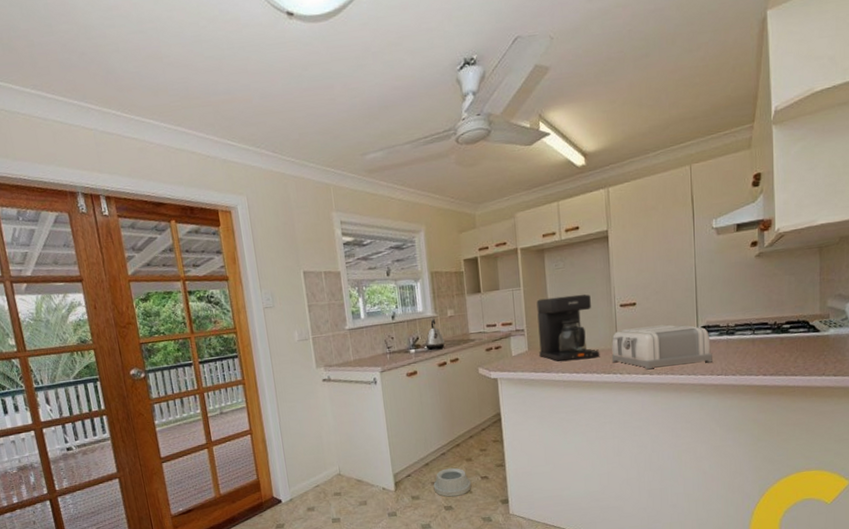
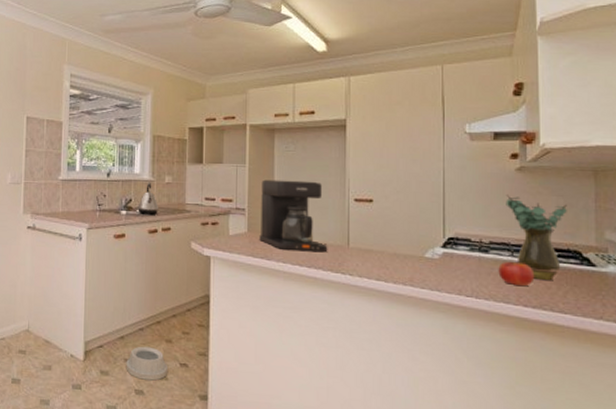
toaster: present [611,324,712,370] -> none [341,226,461,280]
fruit: none [742,336,772,360] -> present [498,260,535,287]
vase: none [747,280,797,351] -> present [506,195,567,281]

